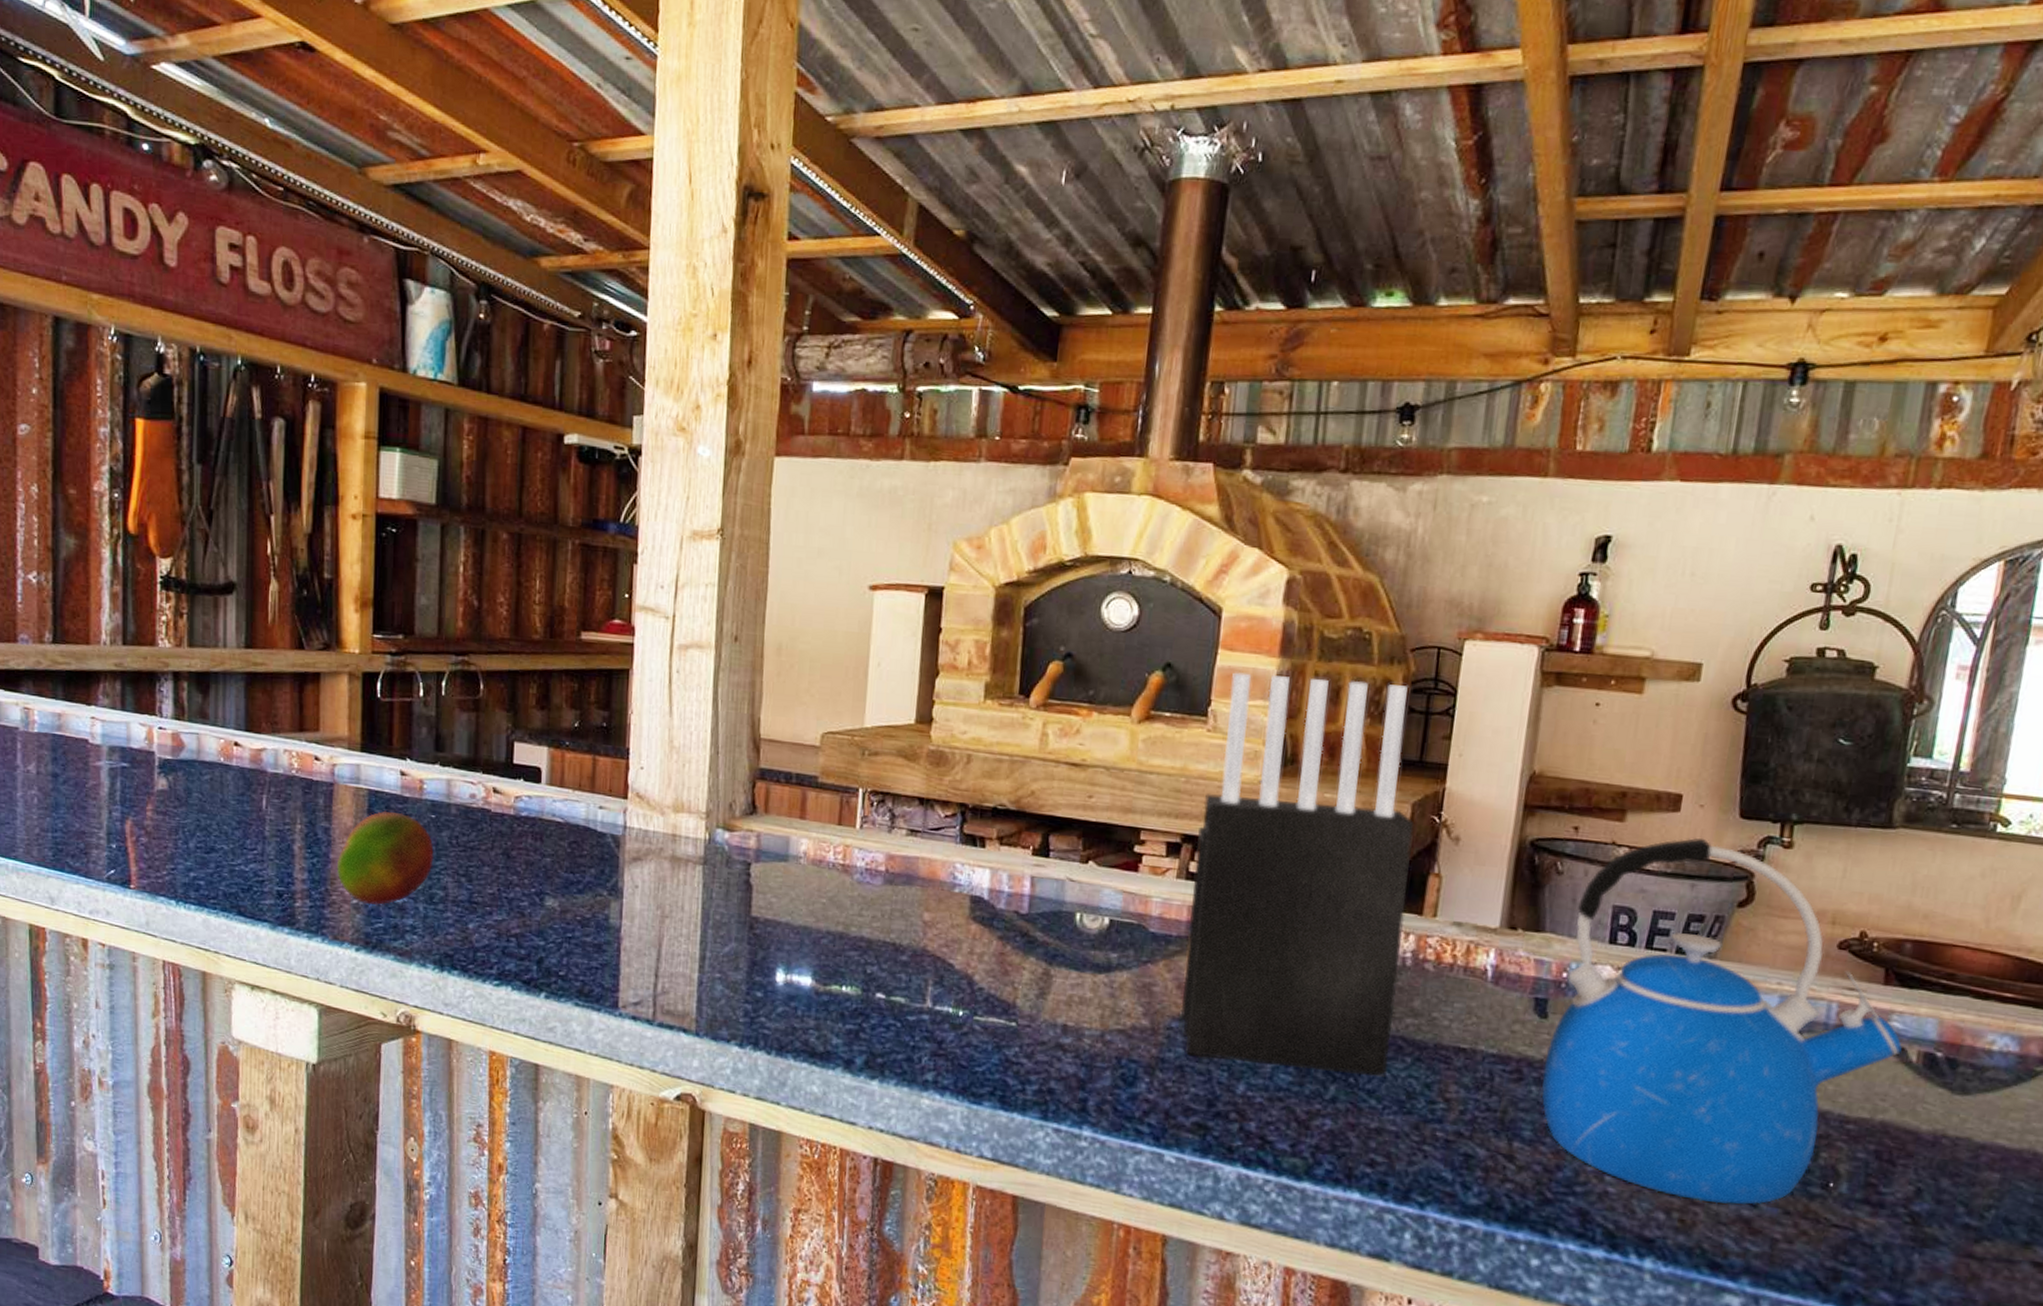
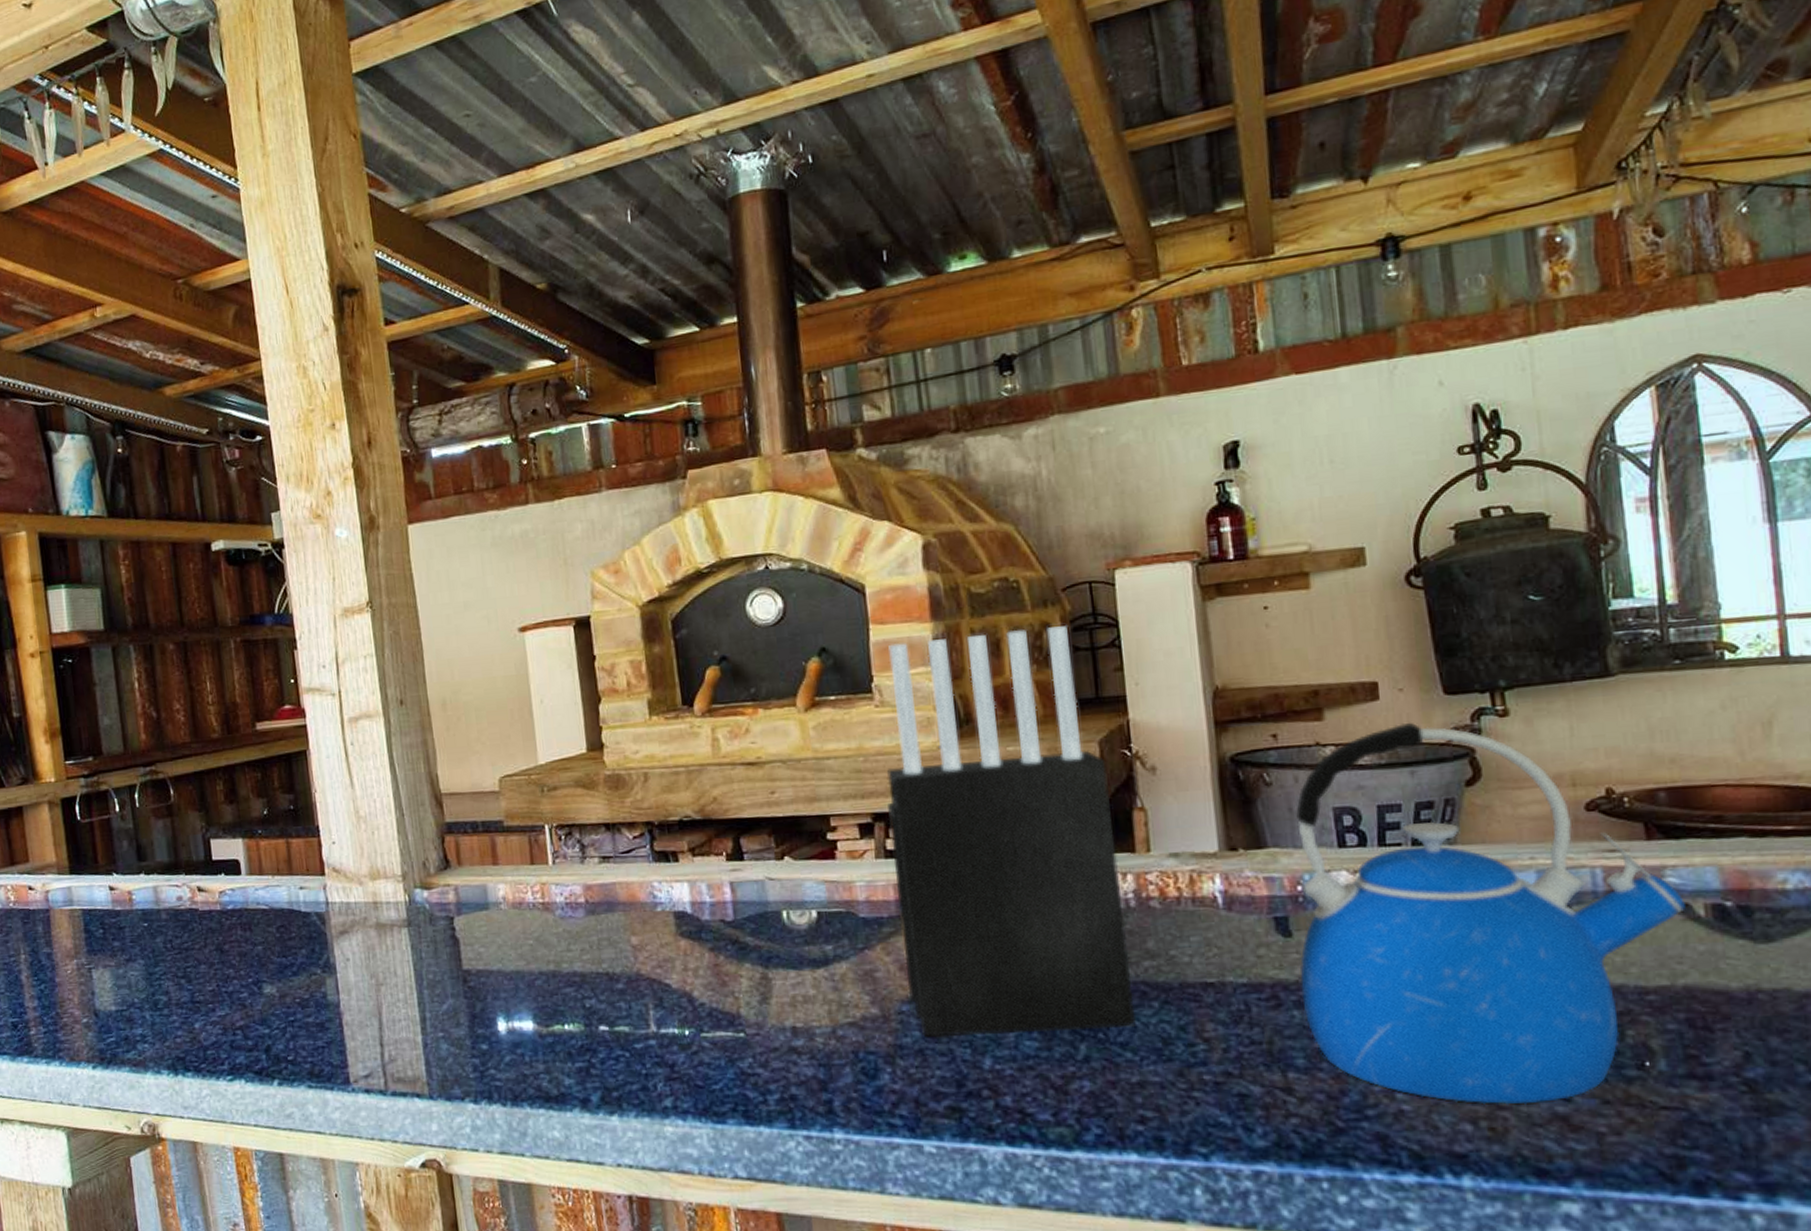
fruit: present [336,810,434,906] -> none [63,927,153,1021]

